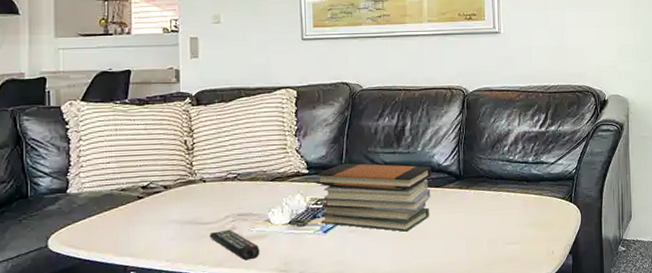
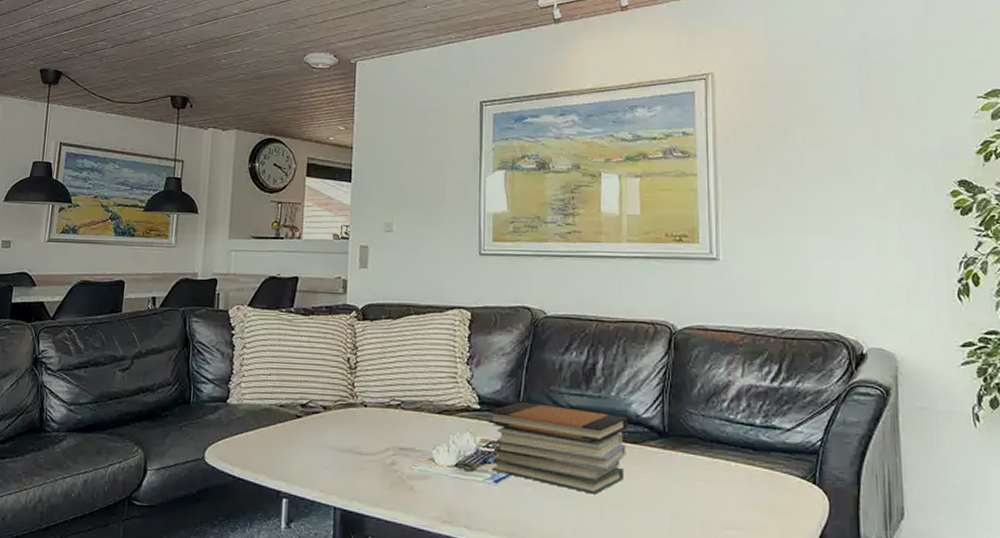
remote control: present [209,229,260,260] -> none [367,464,421,503]

